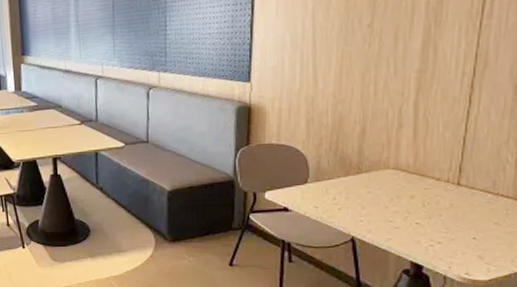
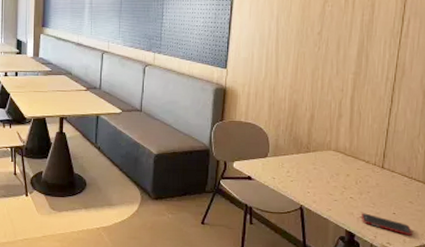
cell phone: none [432,240,499,264] -> present [362,213,412,236]

